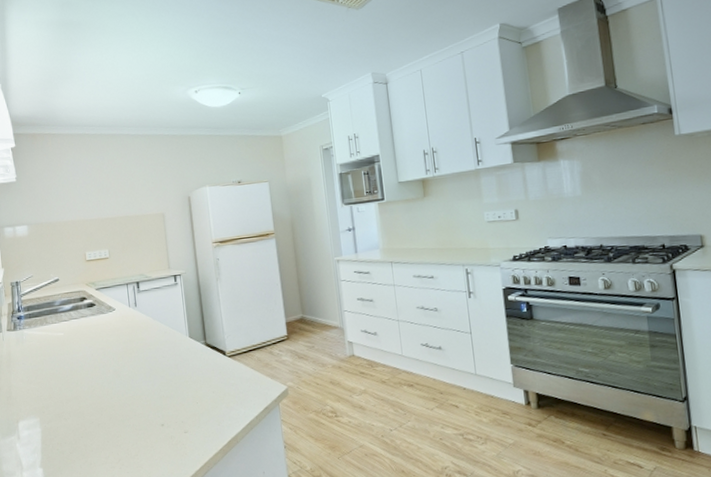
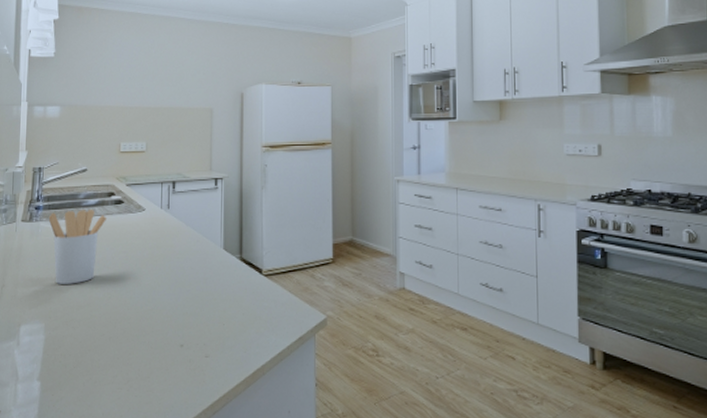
utensil holder: none [30,314,82,383] -> present [48,210,106,284]

